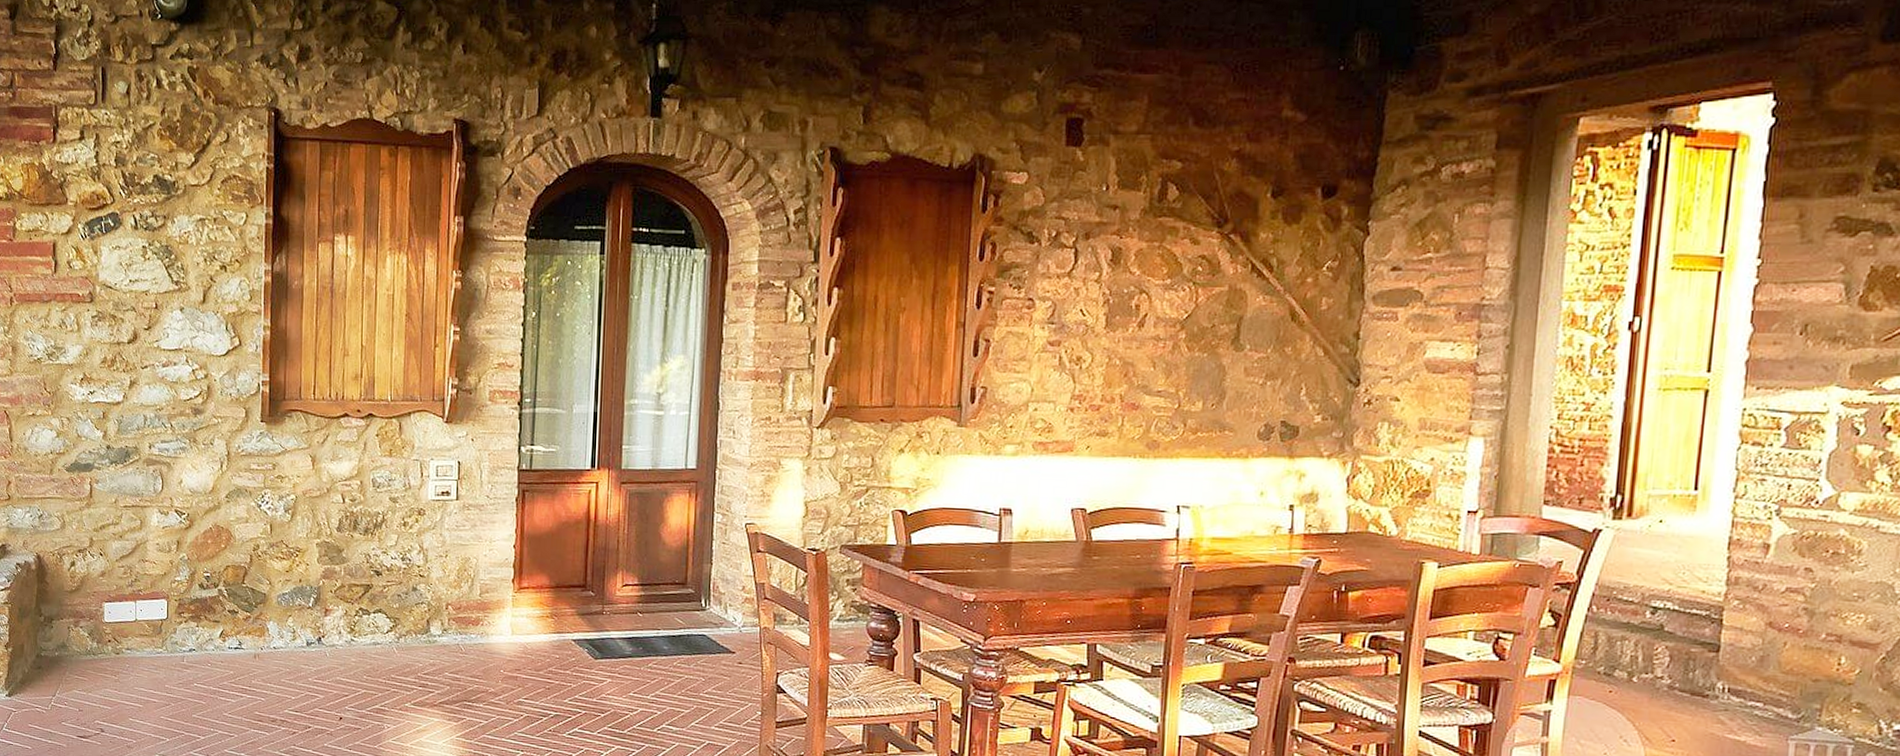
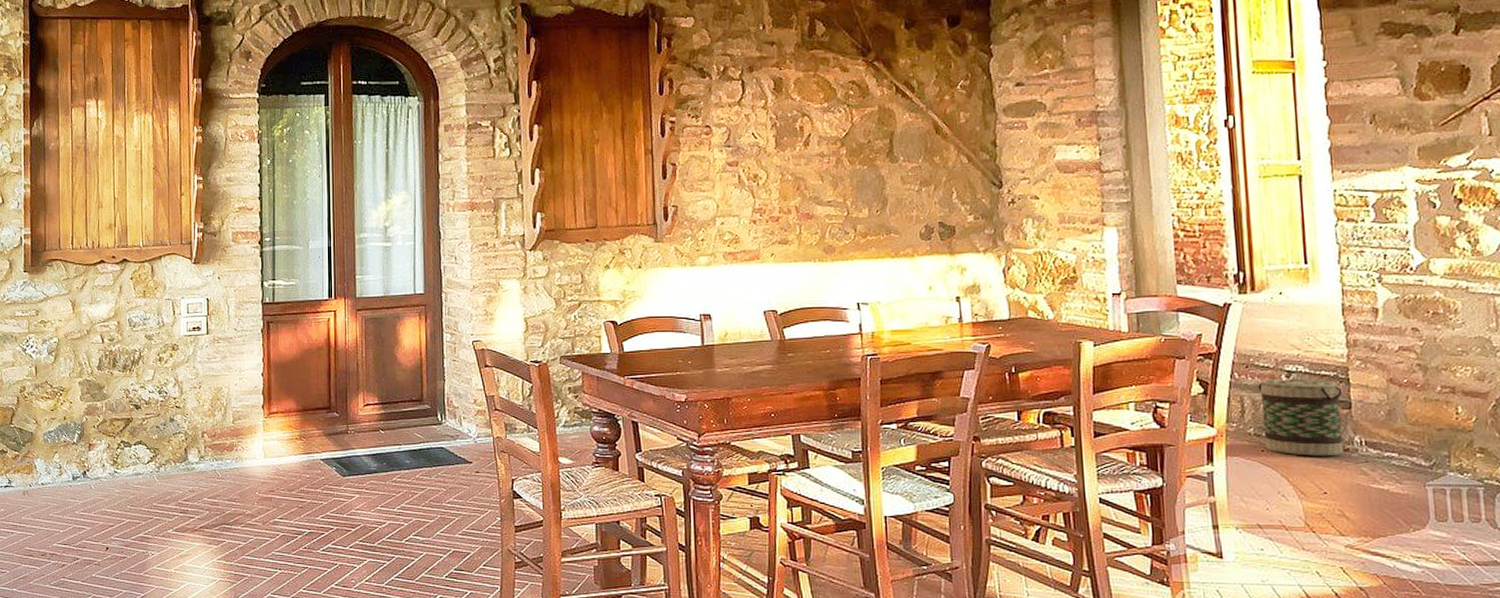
basket: none [1613,615,1713,702] -> present [1258,378,1344,457]

